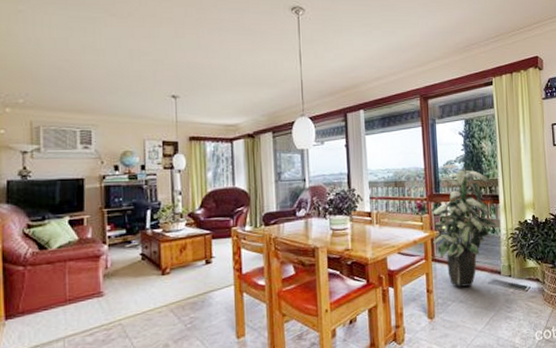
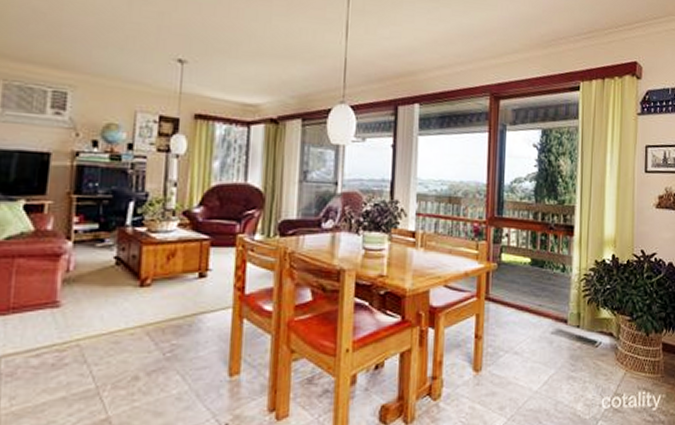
indoor plant: present [429,164,497,287] -> none [487,182,569,335]

